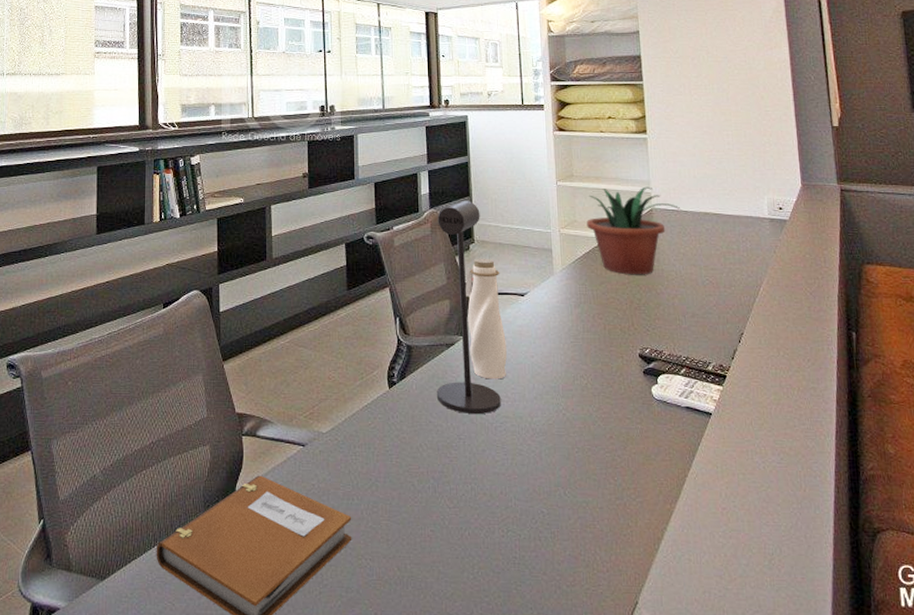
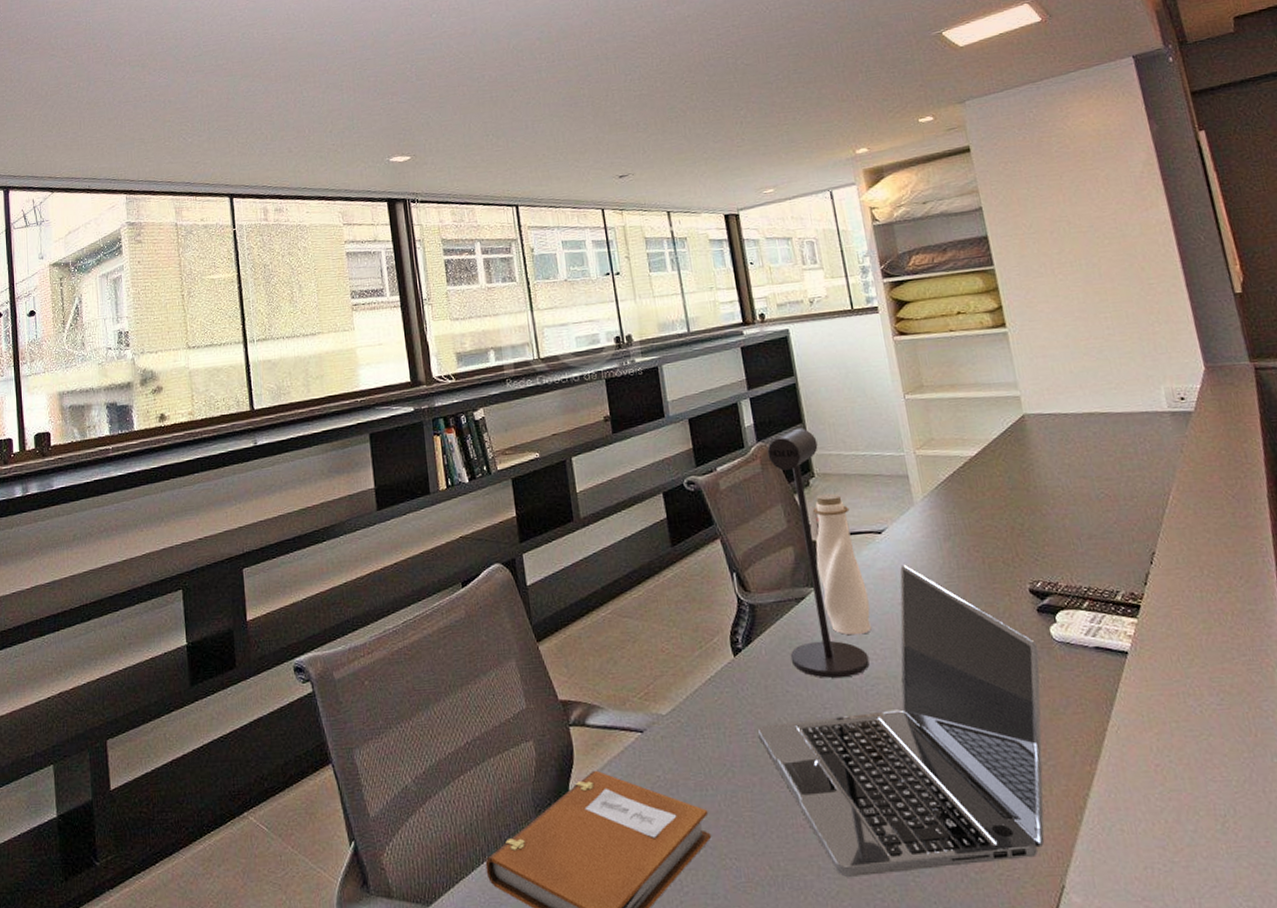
laptop: none [401,324,641,582] -> present [757,564,1045,877]
potted plant: present [587,186,681,275] -> none [945,389,1060,496]

